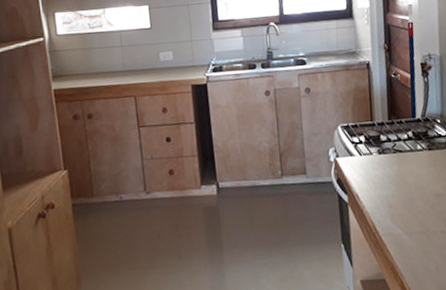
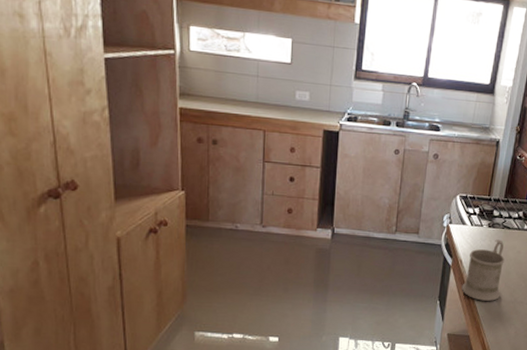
mug: none [364,165,410,237] -> present [461,239,505,301]

